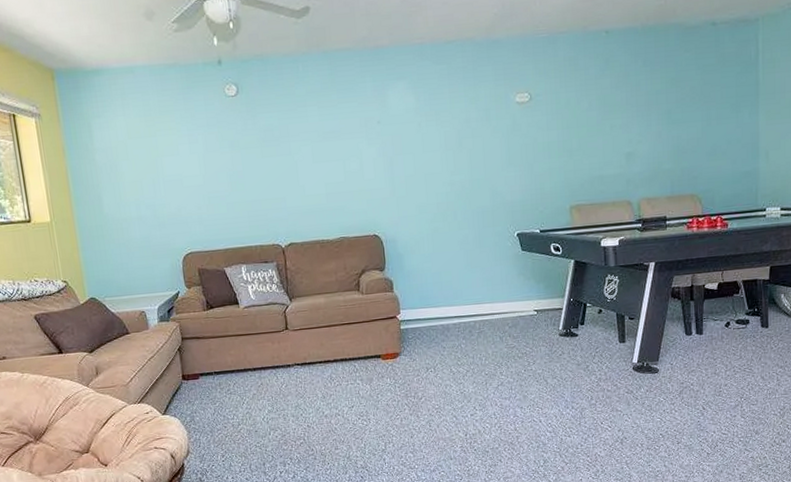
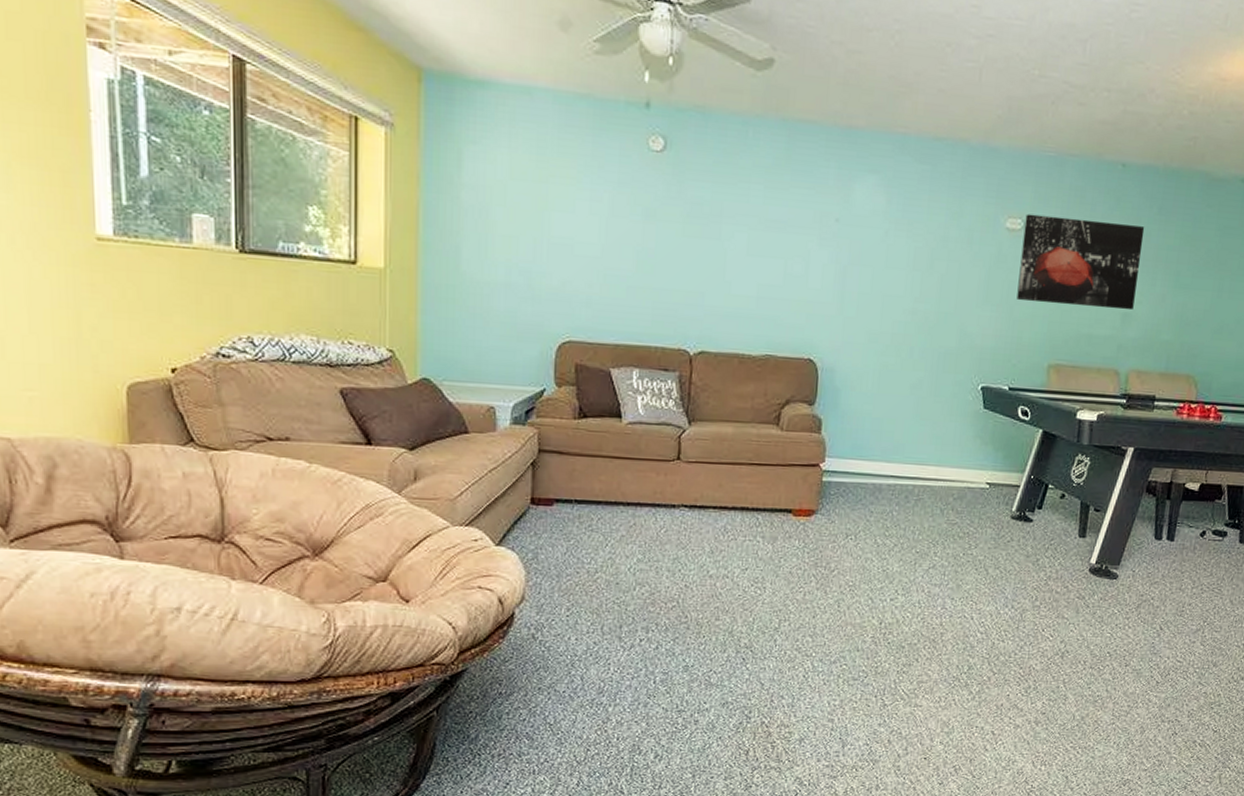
wall art: none [531,79,635,159] -> present [1017,213,1145,311]

